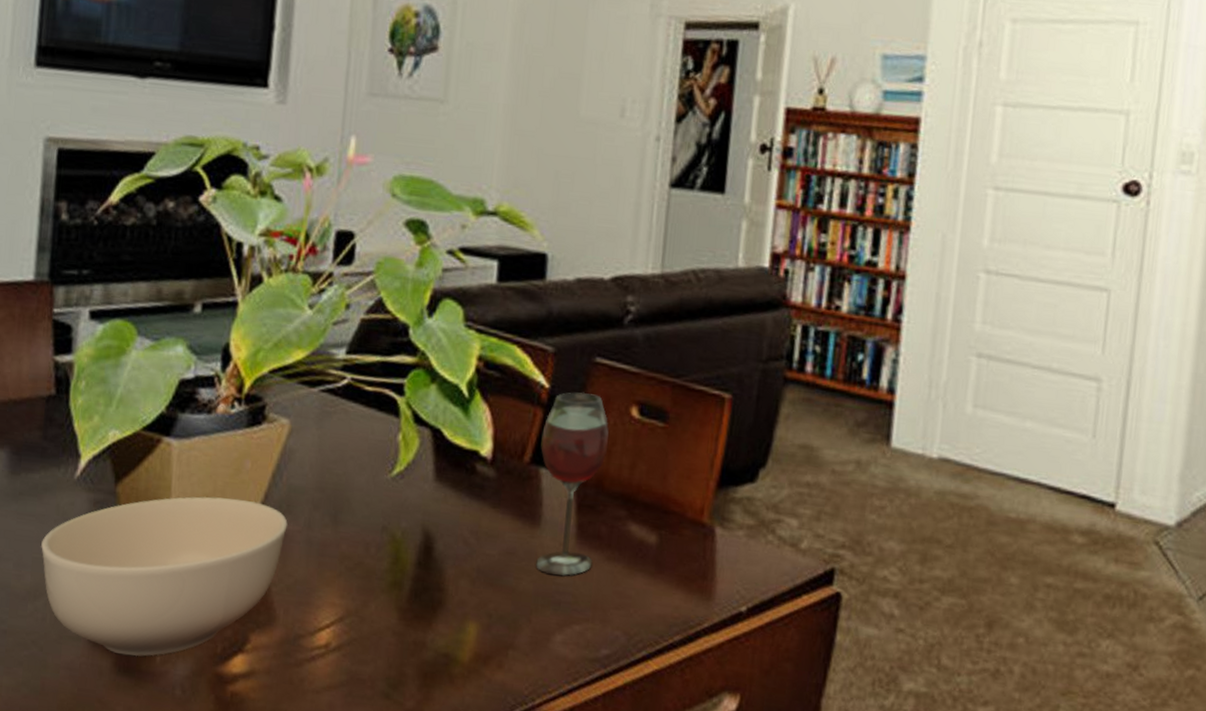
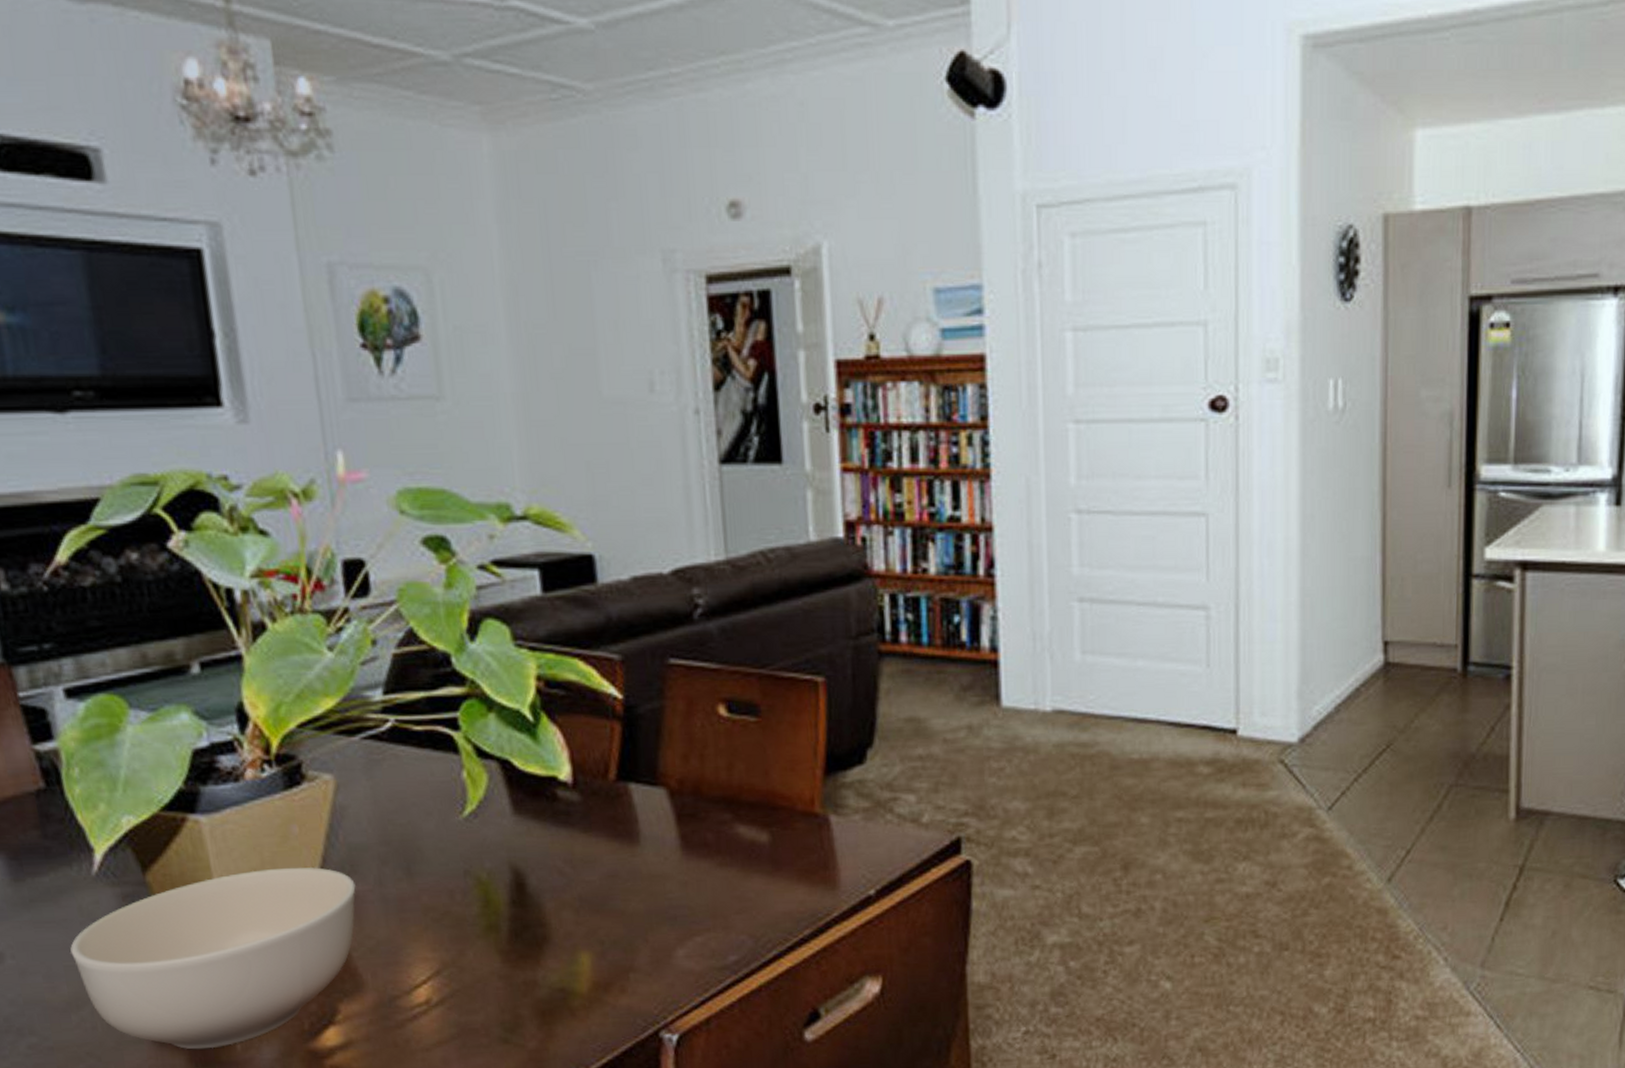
wineglass: present [536,392,610,576] -> none [623,697,704,890]

